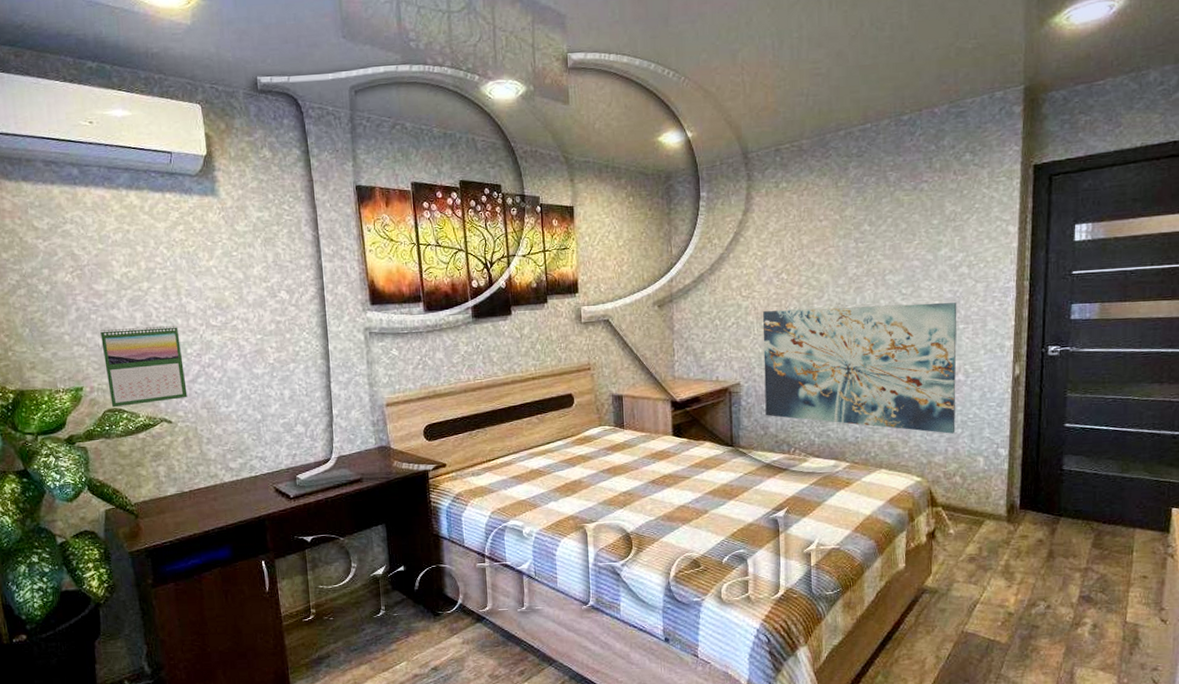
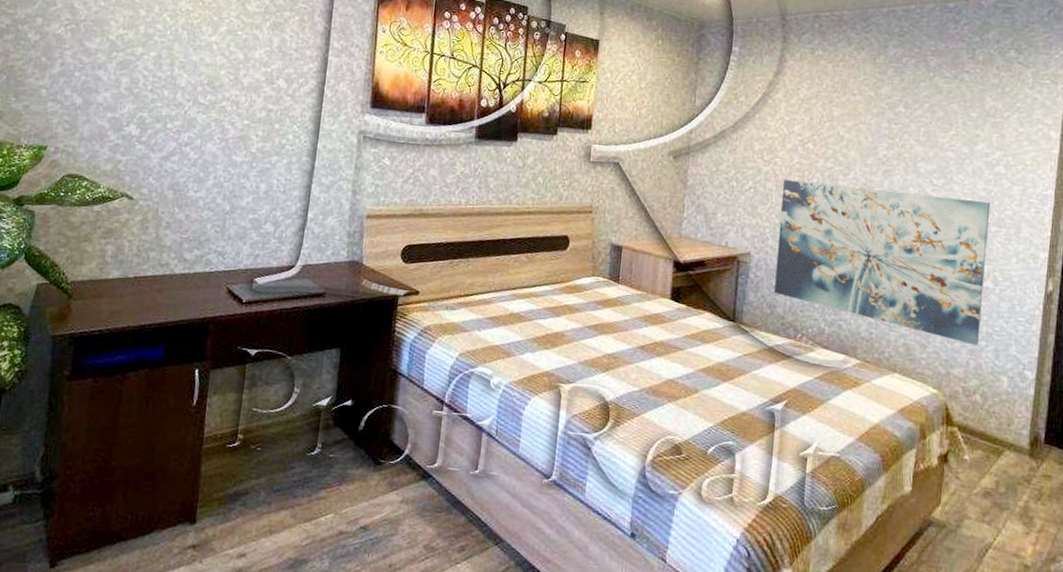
calendar: present [100,325,188,408] -> none [72,88,163,175]

